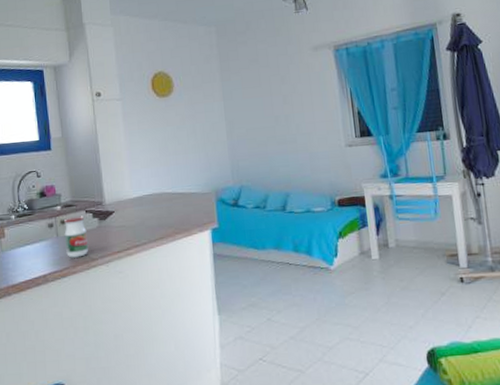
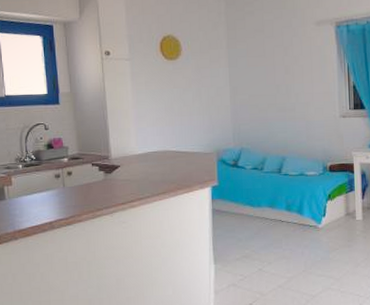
jar: present [64,216,89,258] -> none [70,168,94,207]

